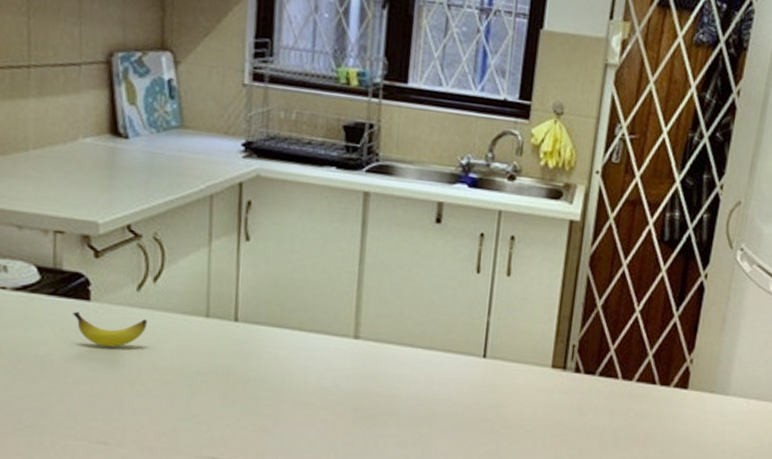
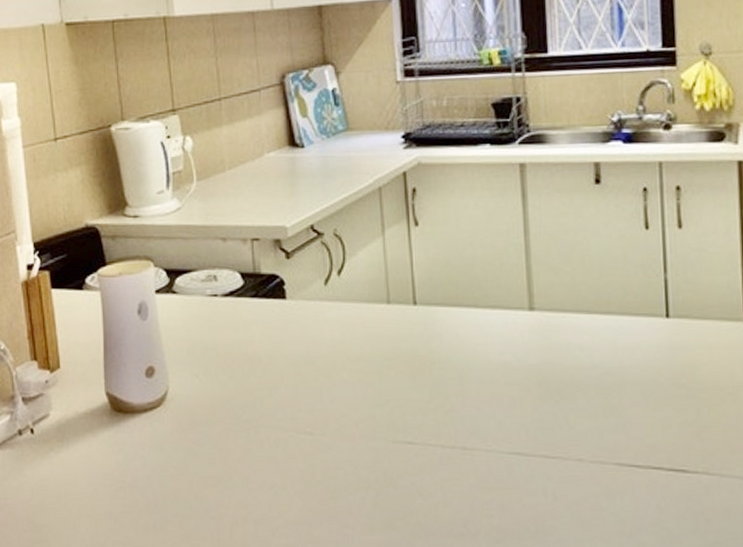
banana: present [73,311,148,347] -> none [273,310,337,340]

